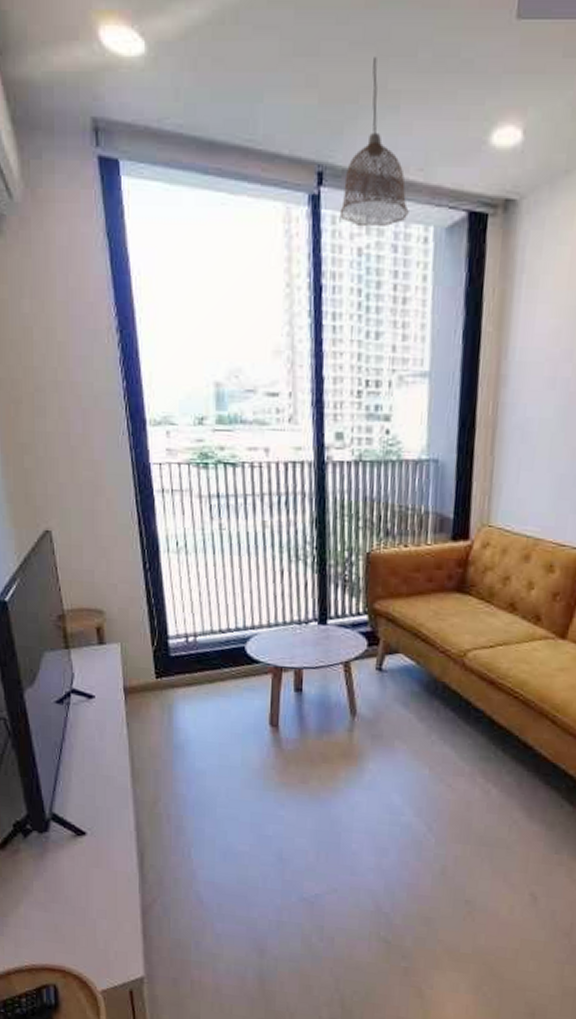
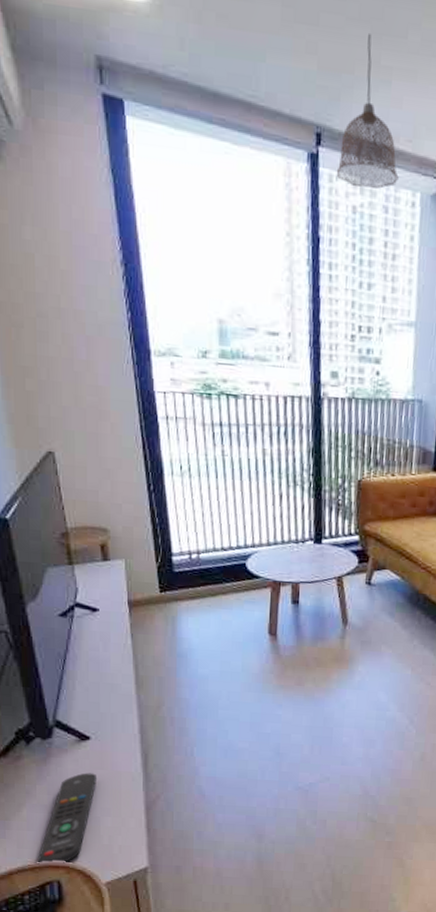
remote control: none [34,870,93,967] -> present [37,773,98,864]

